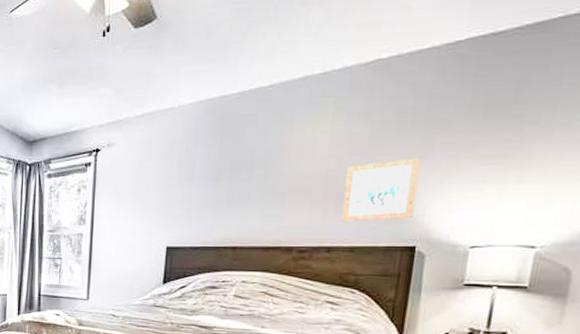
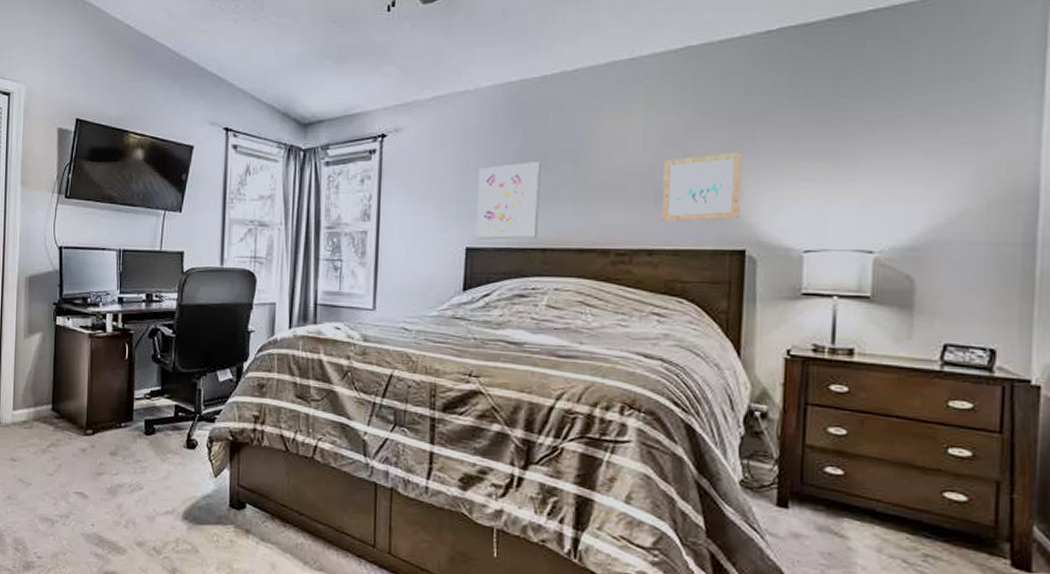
wall art: none [175,170,235,240] -> present [475,162,541,240]

